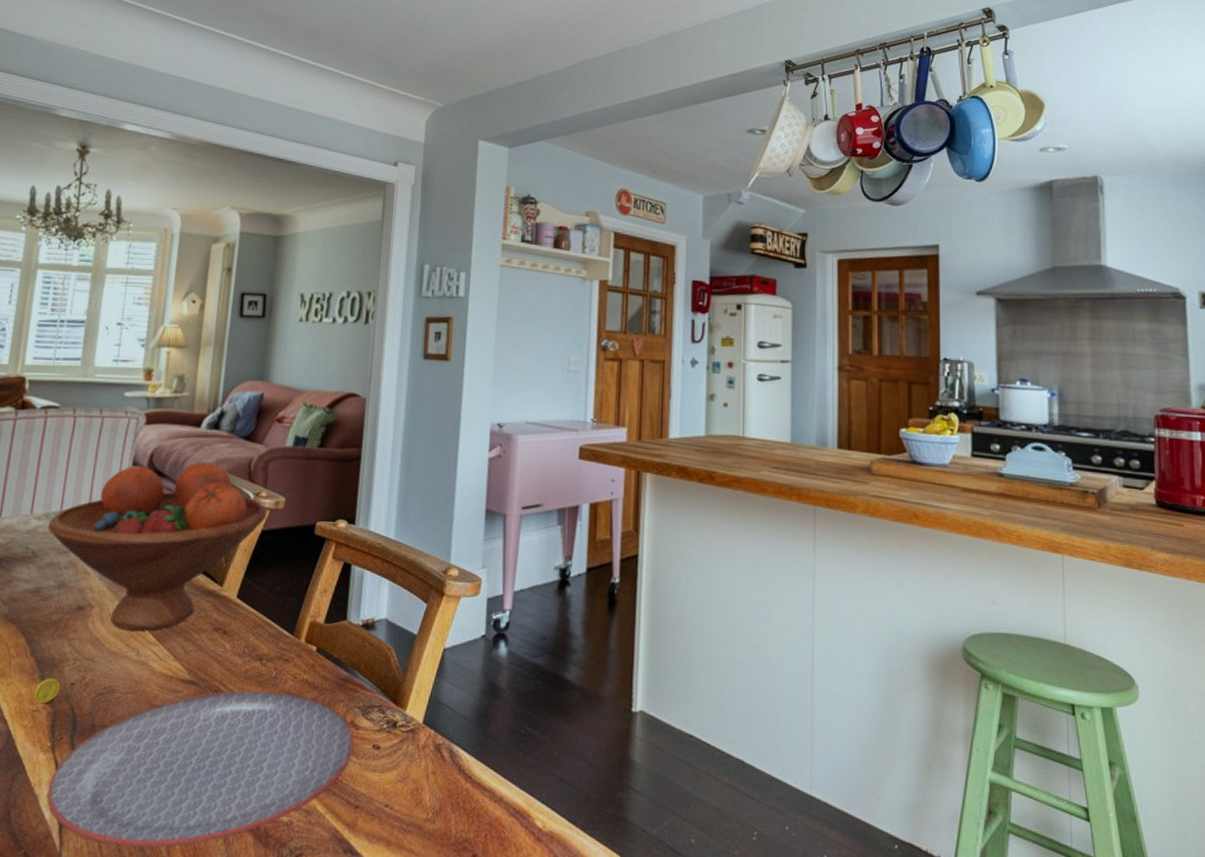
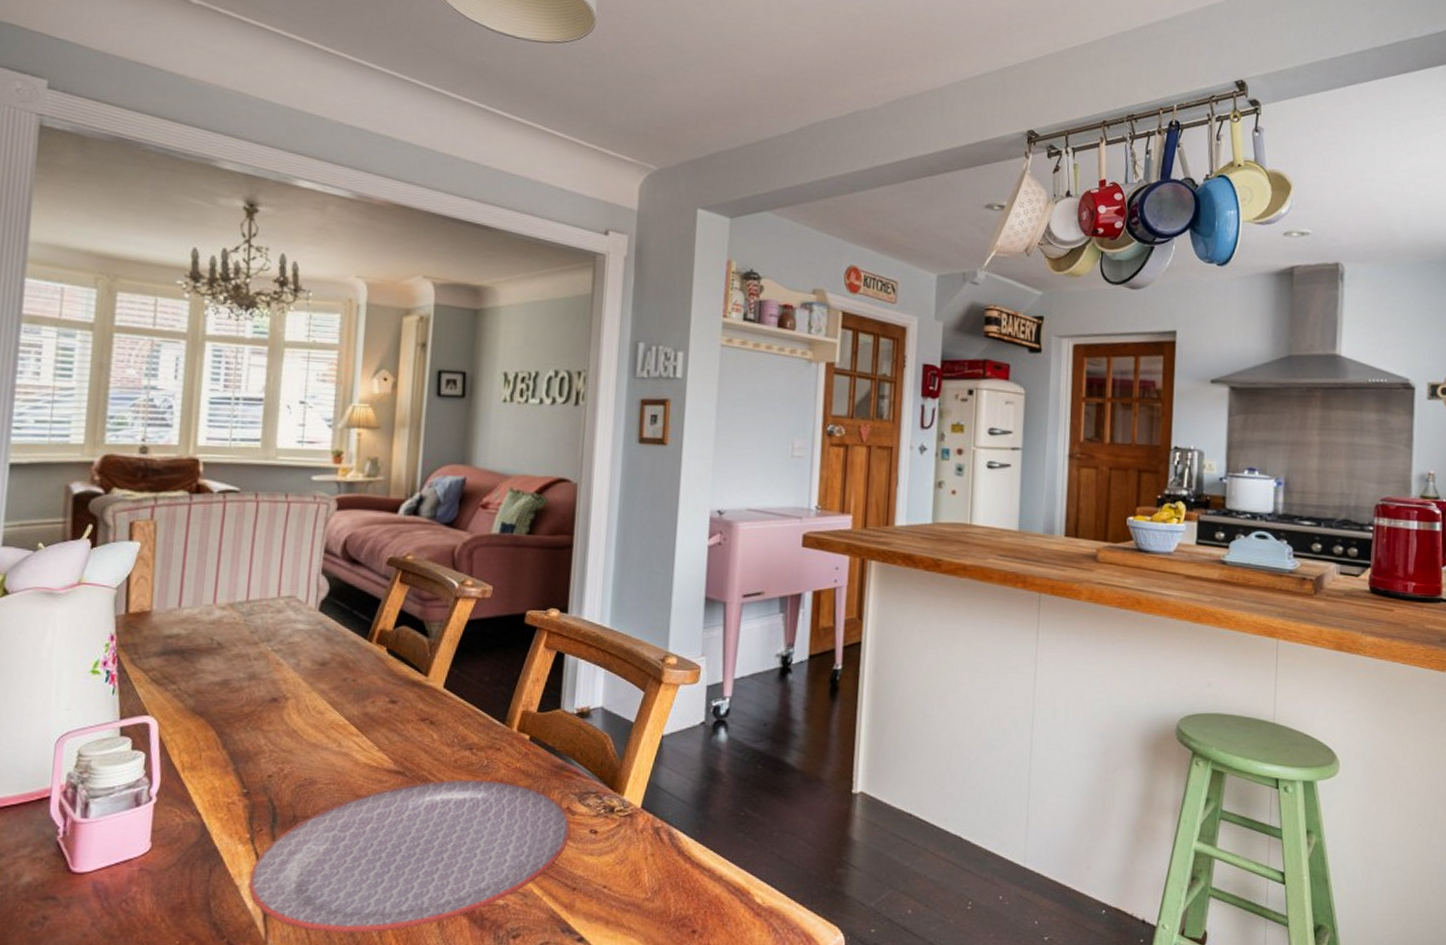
coin: present [33,678,60,704] -> none [227,771,256,796]
fruit bowl: present [47,462,268,631] -> none [233,549,474,722]

